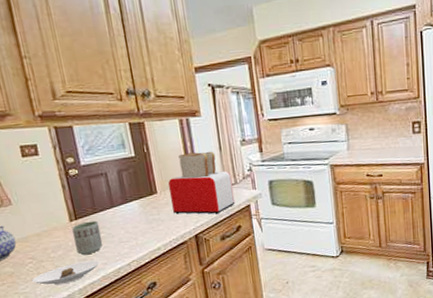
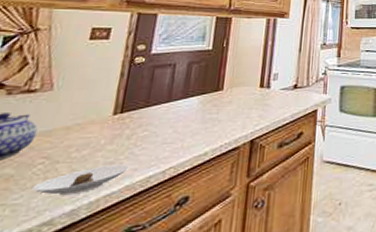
cup: present [72,220,103,256] -> none [106,116,147,158]
toaster: present [168,151,236,215] -> none [233,51,305,119]

